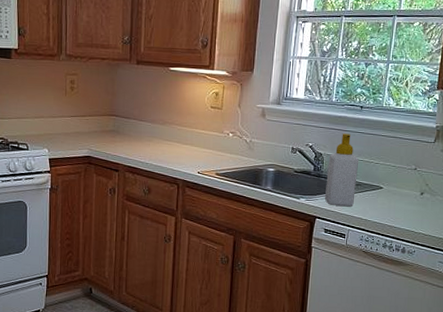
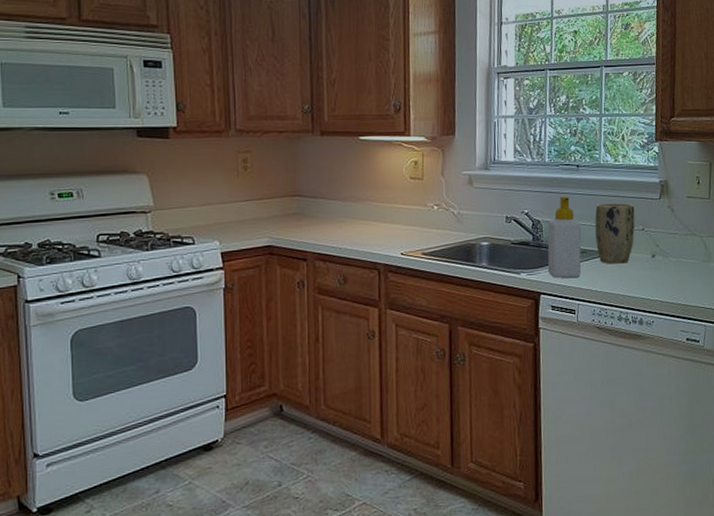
plant pot: none [370,143,410,198] -> present [595,203,635,264]

